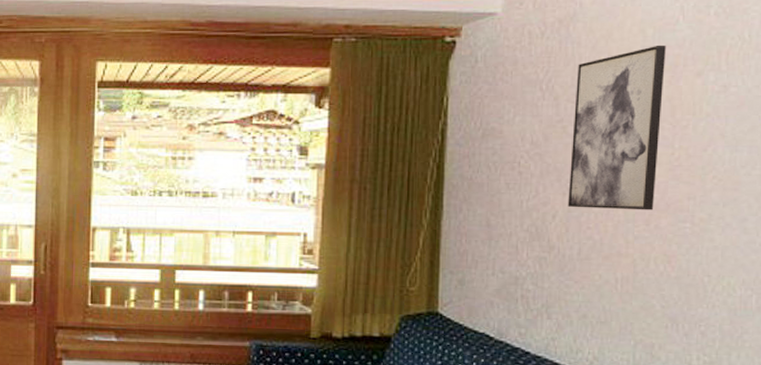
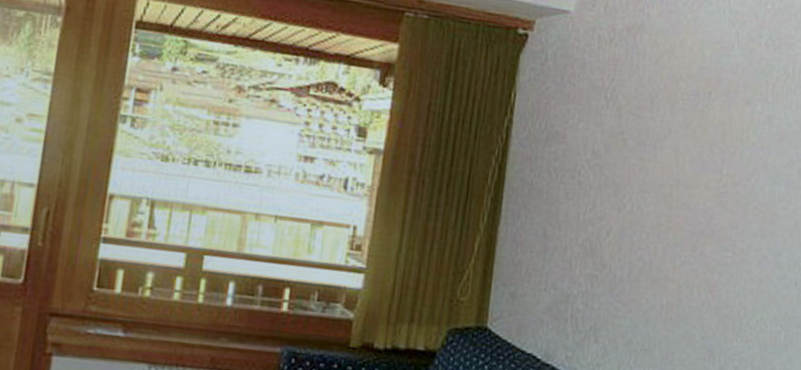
wall art: present [567,45,666,211] -> none [622,67,721,236]

